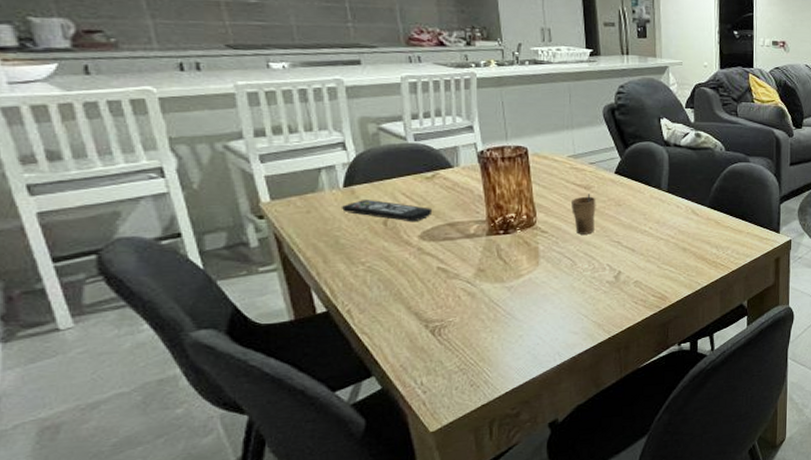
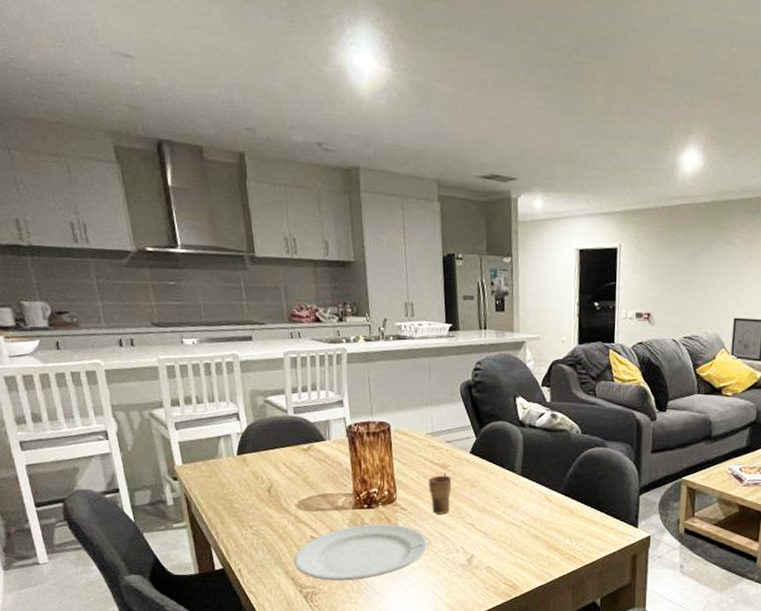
remote control: present [340,200,433,222] -> none [235,468,308,492]
plate: none [417,248,572,312] -> present [293,523,428,581]

